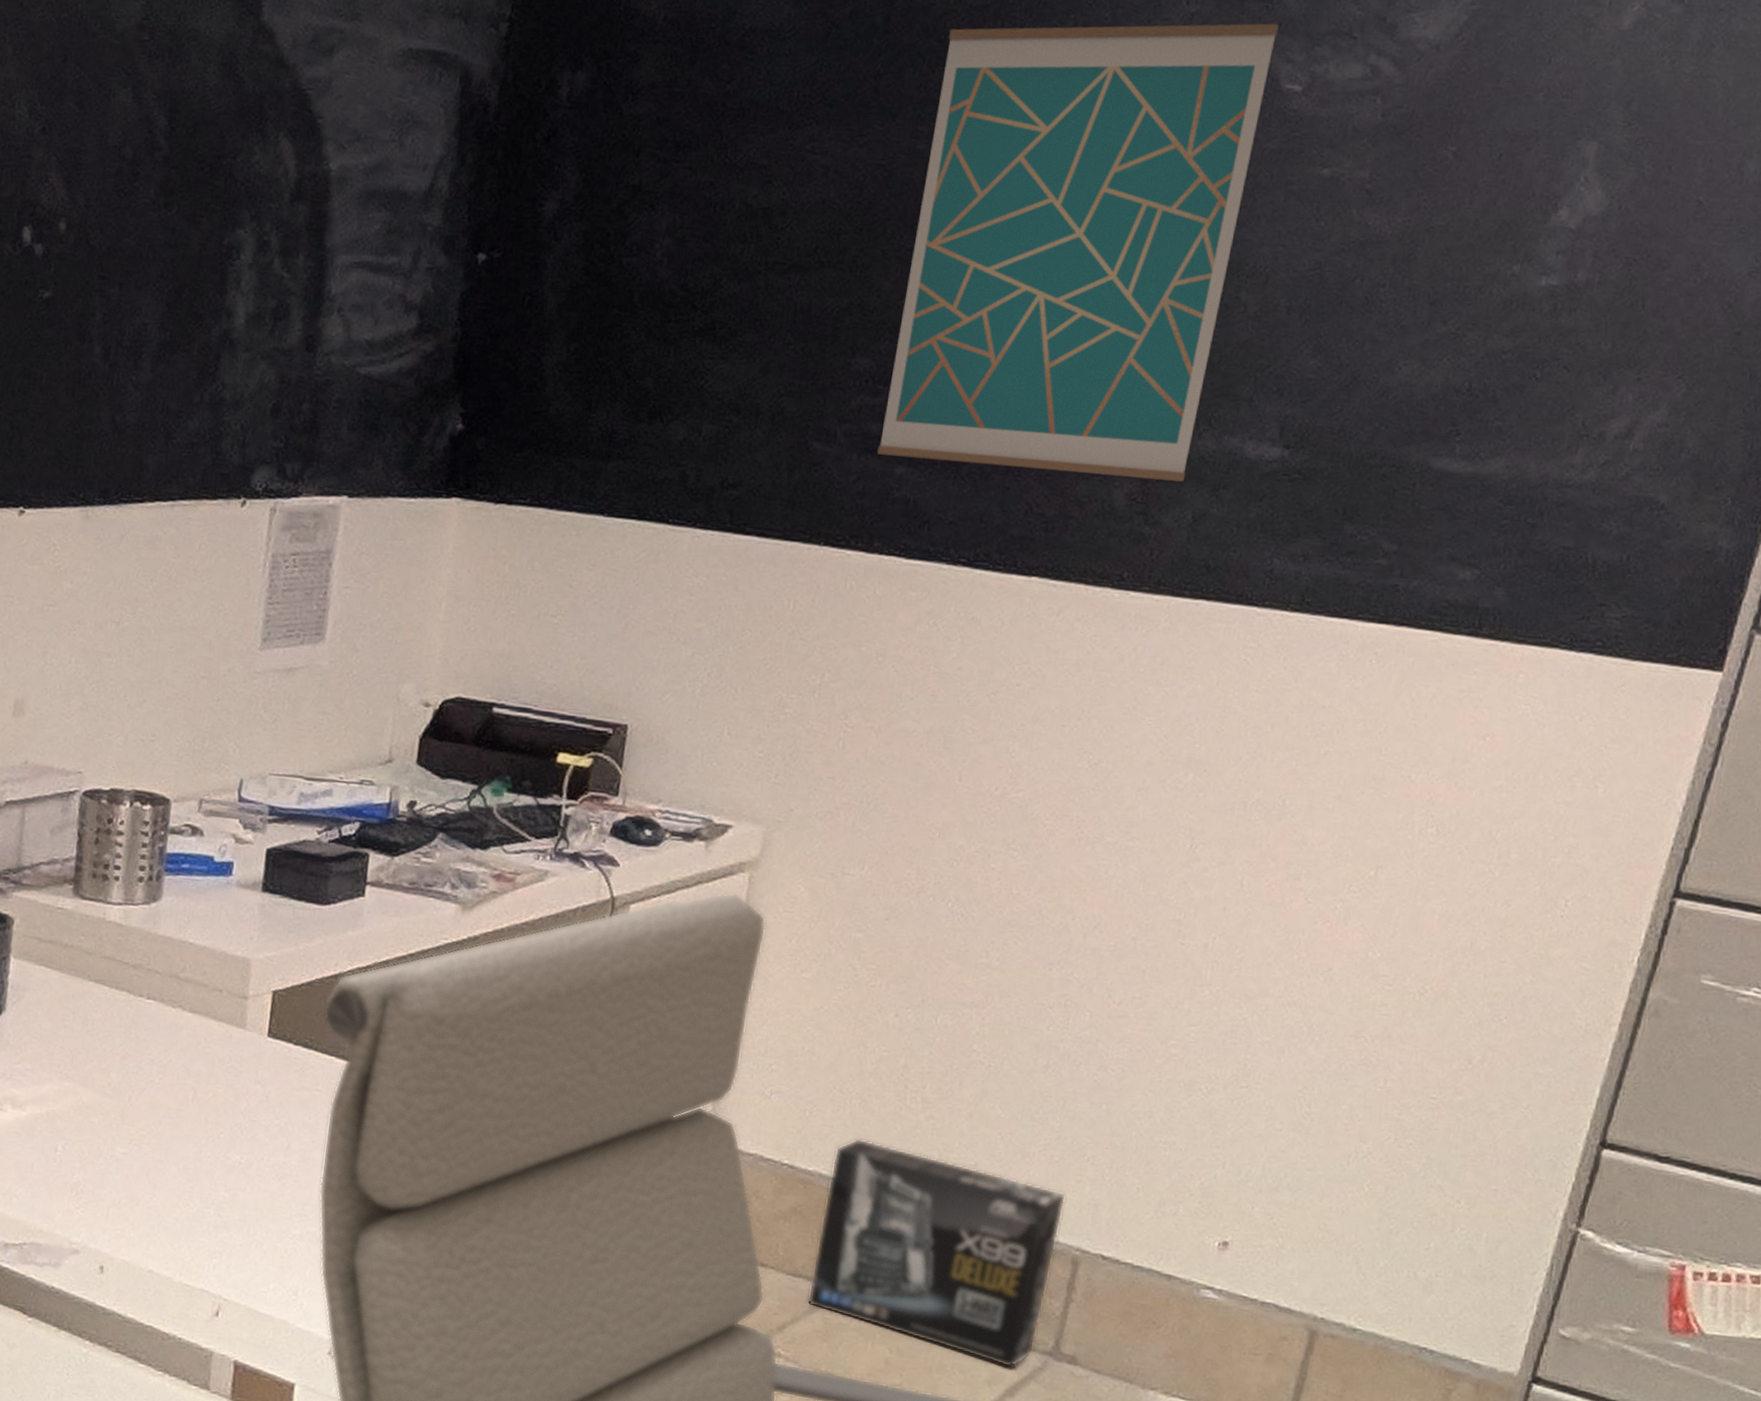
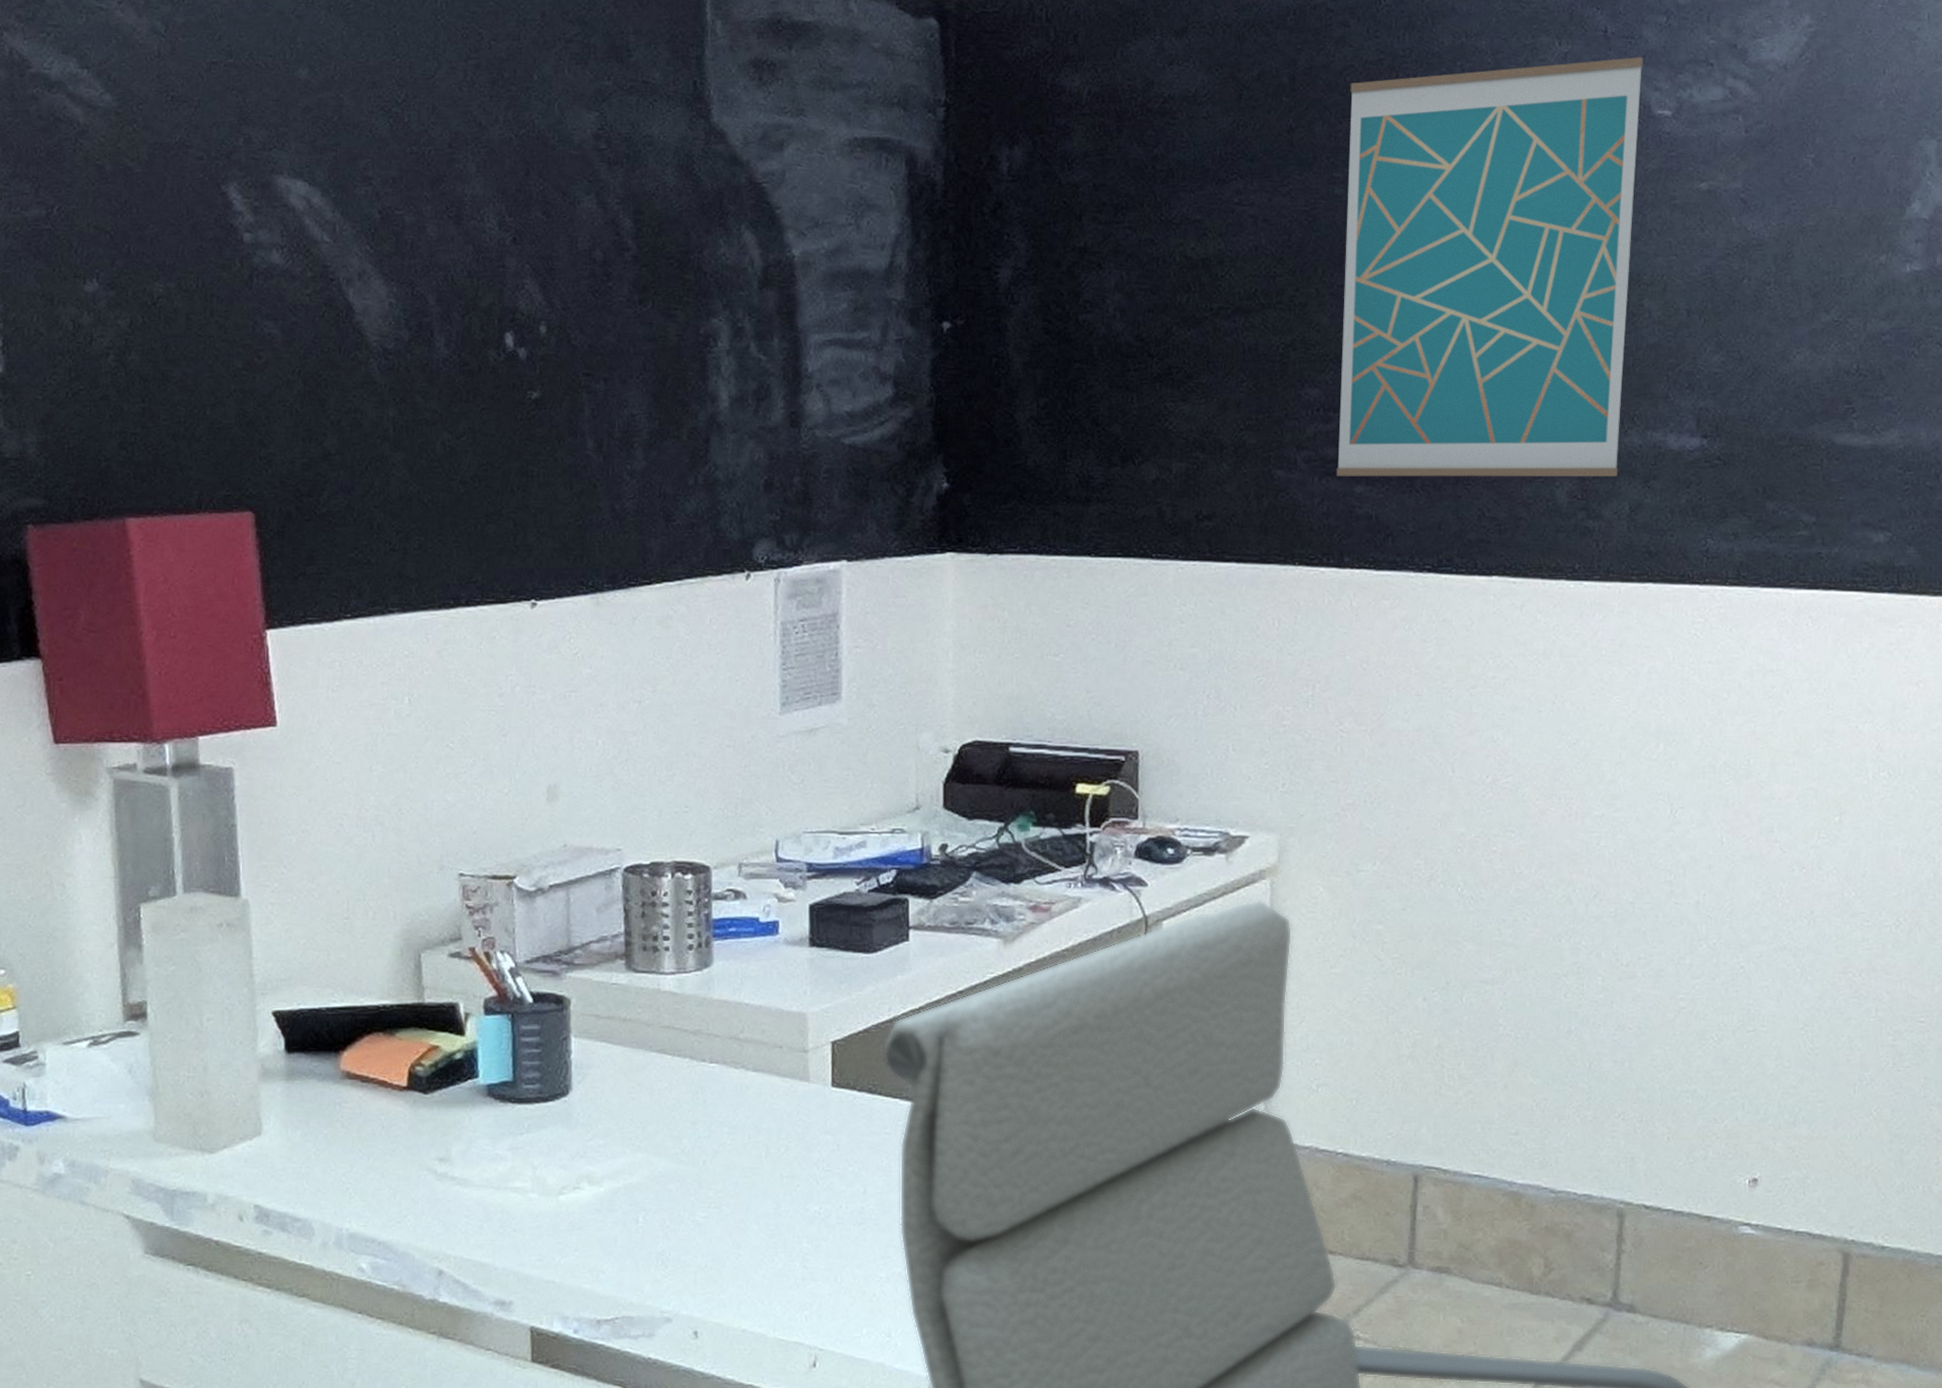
box: present [807,1138,1066,1368] -> none [1378,1120,1604,1323]

